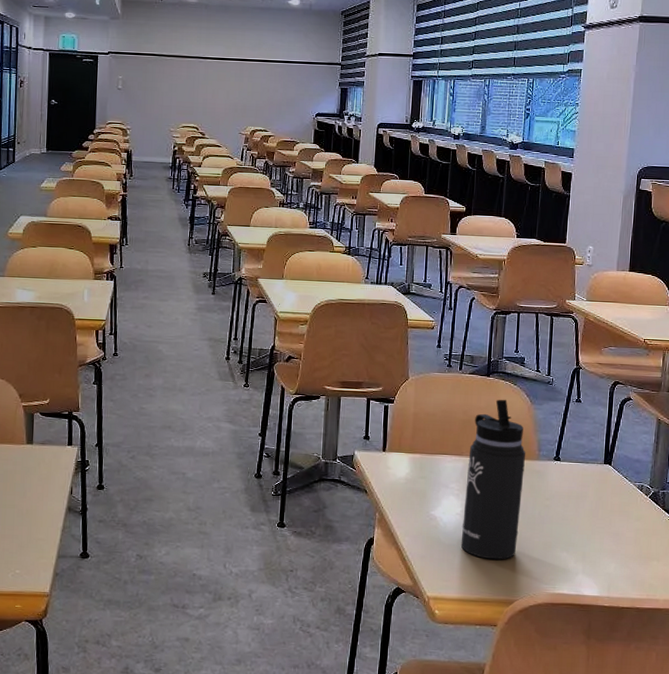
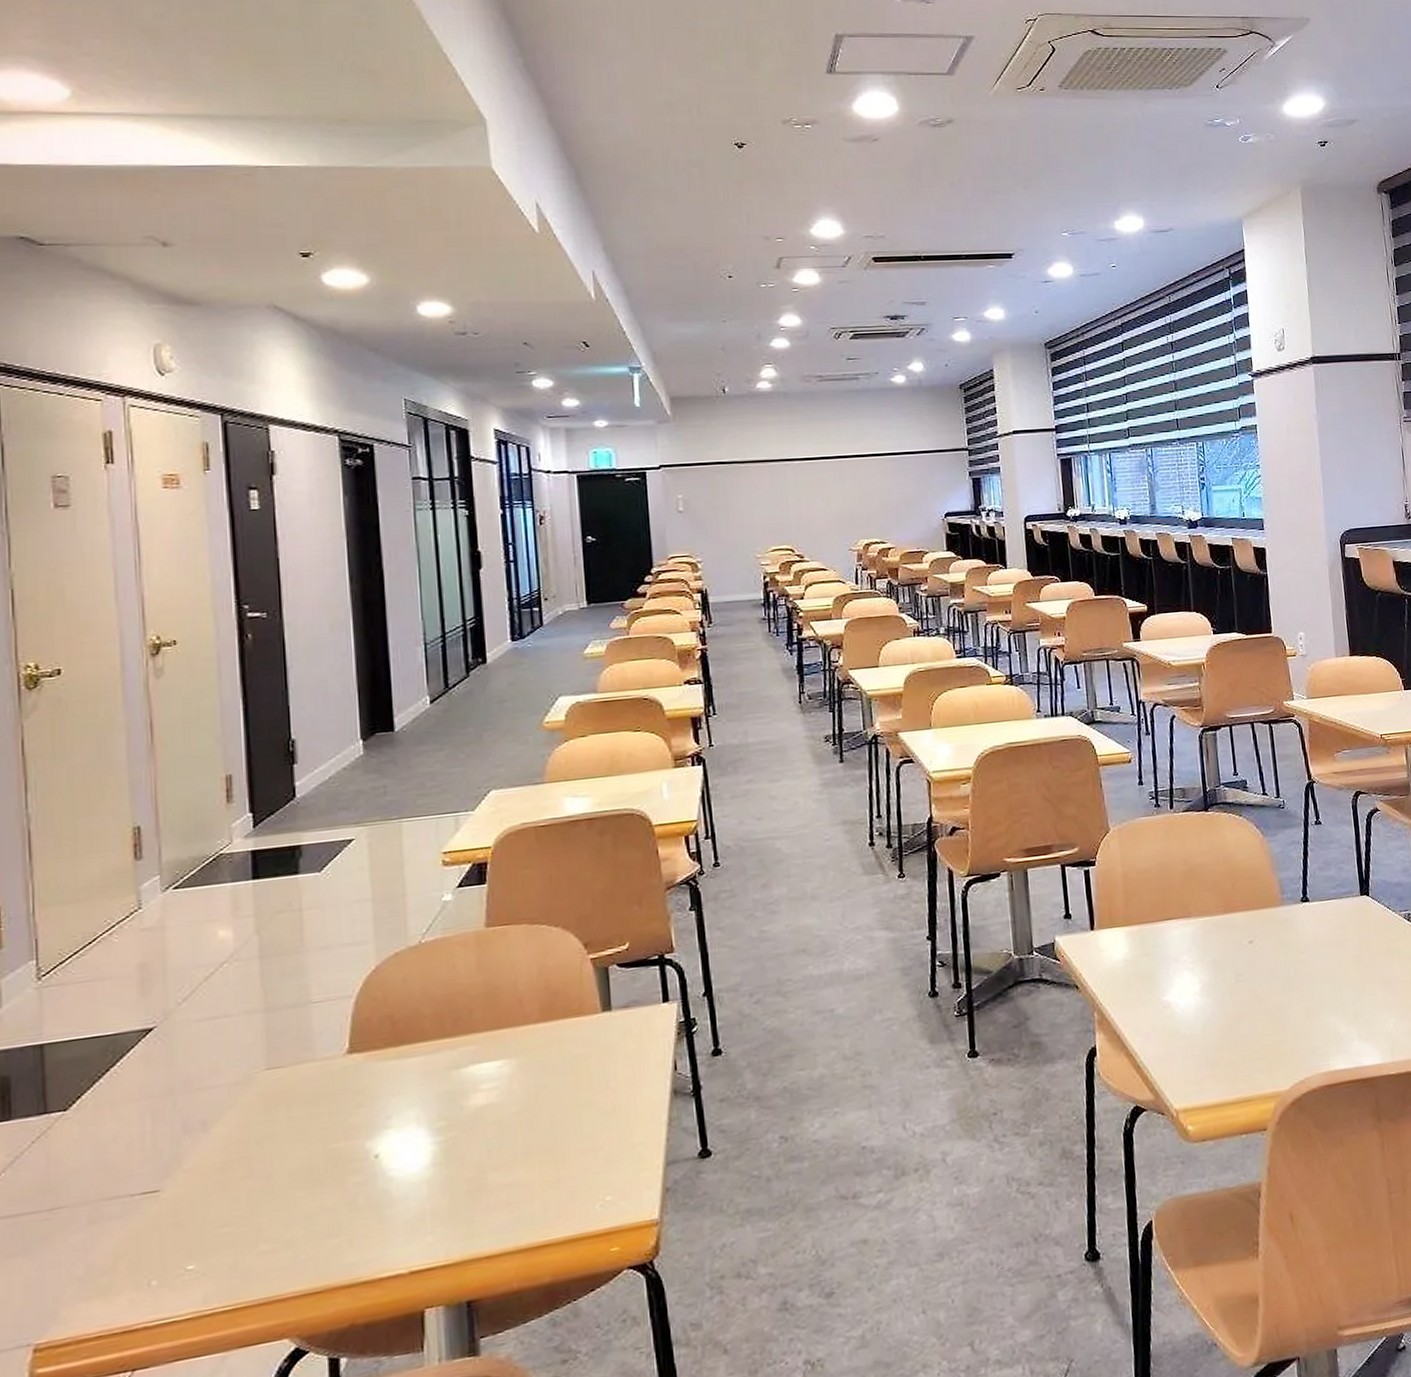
thermos bottle: present [460,399,526,560] -> none [1198,836,1275,1045]

